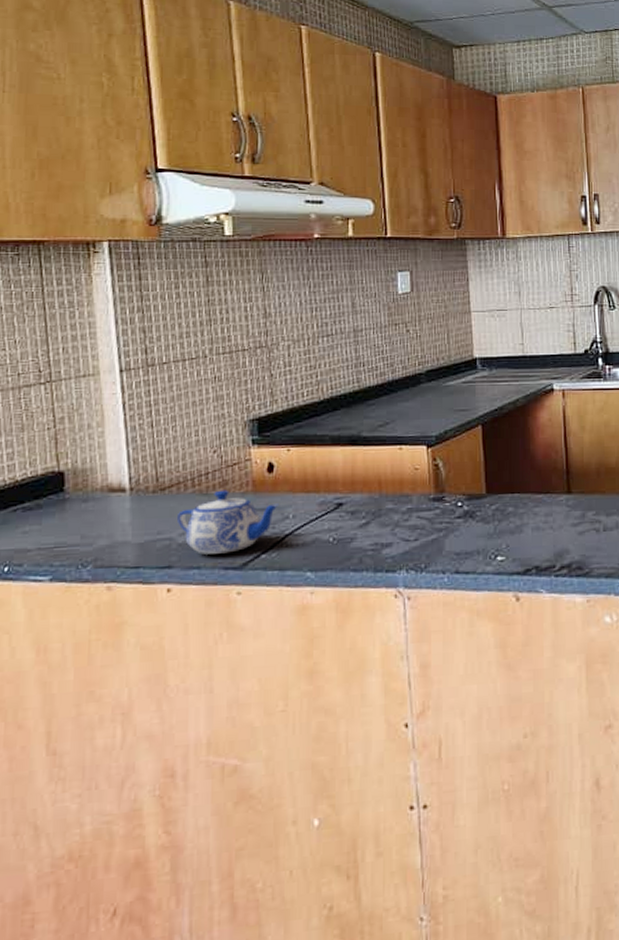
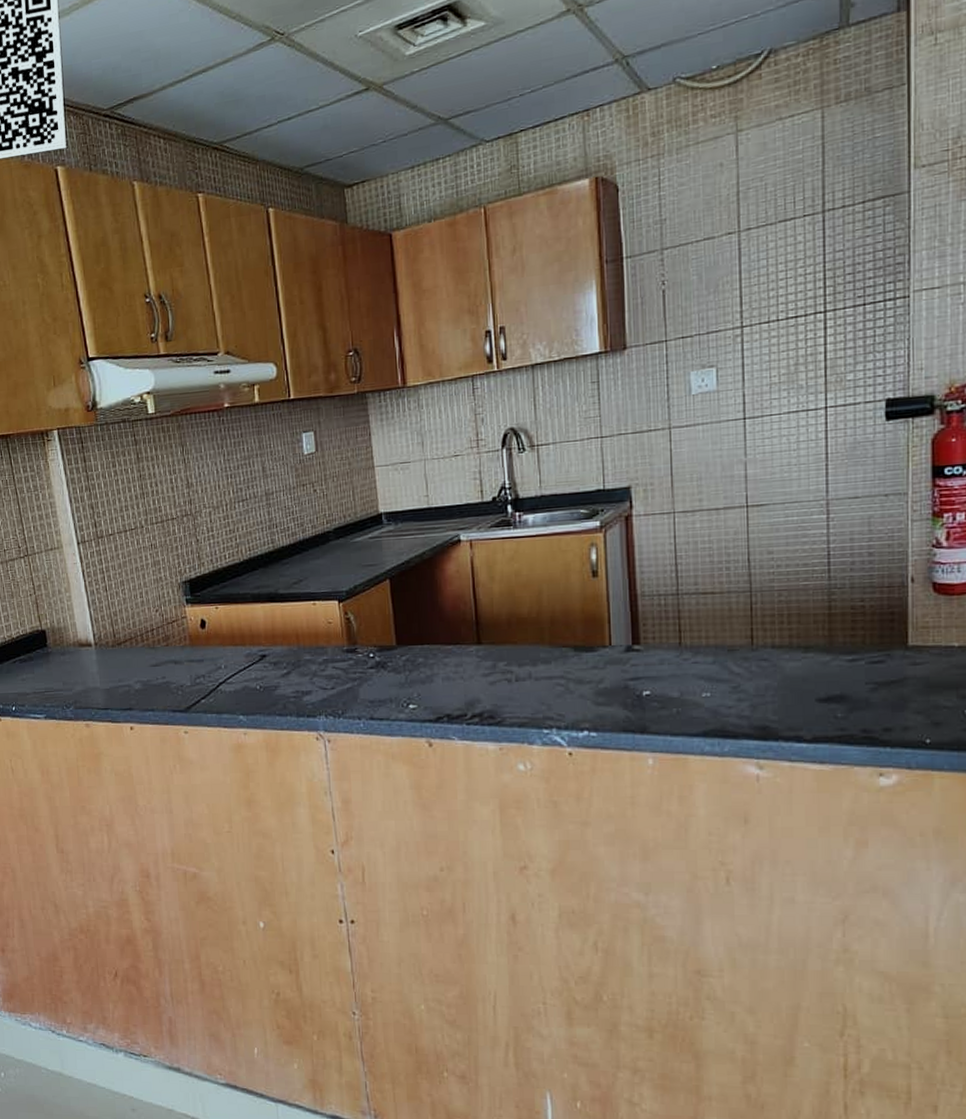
teapot: present [178,490,279,554] -> none [133,644,212,699]

